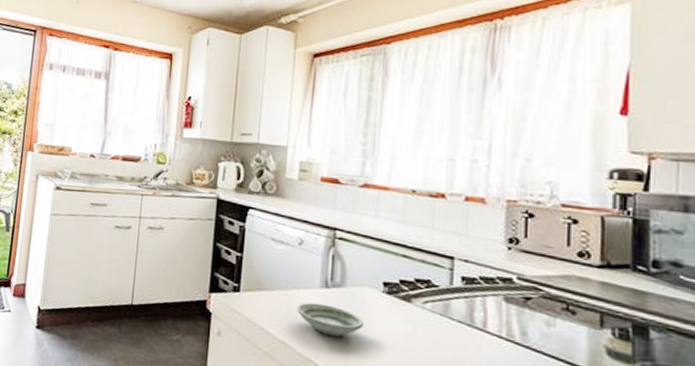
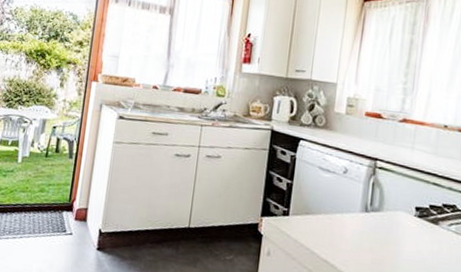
saucer: present [296,302,365,337] -> none [338,225,398,256]

